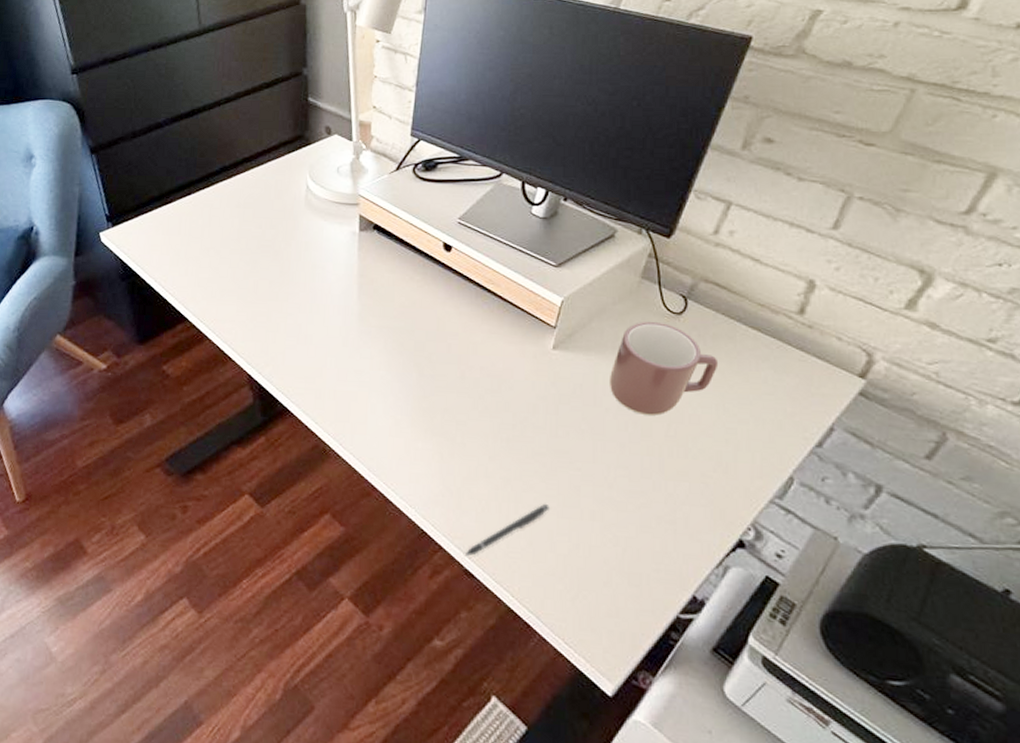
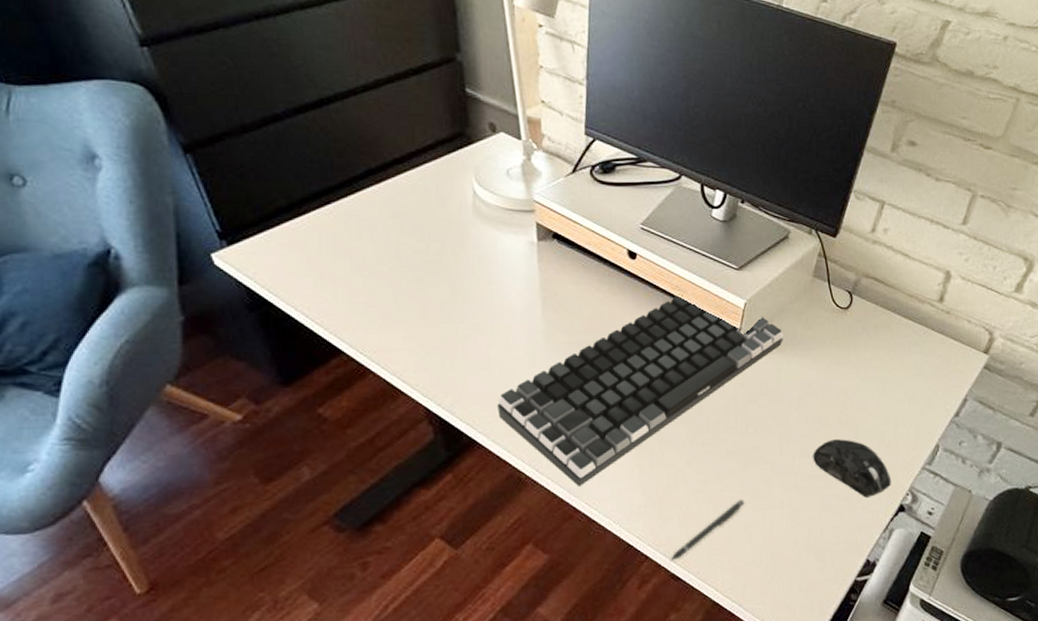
computer keyboard: none [310,287,603,466] -> present [497,294,783,486]
mug: present [610,321,719,416] -> none [791,317,880,405]
computer mouse: none [631,454,729,525] -> present [813,439,892,498]

